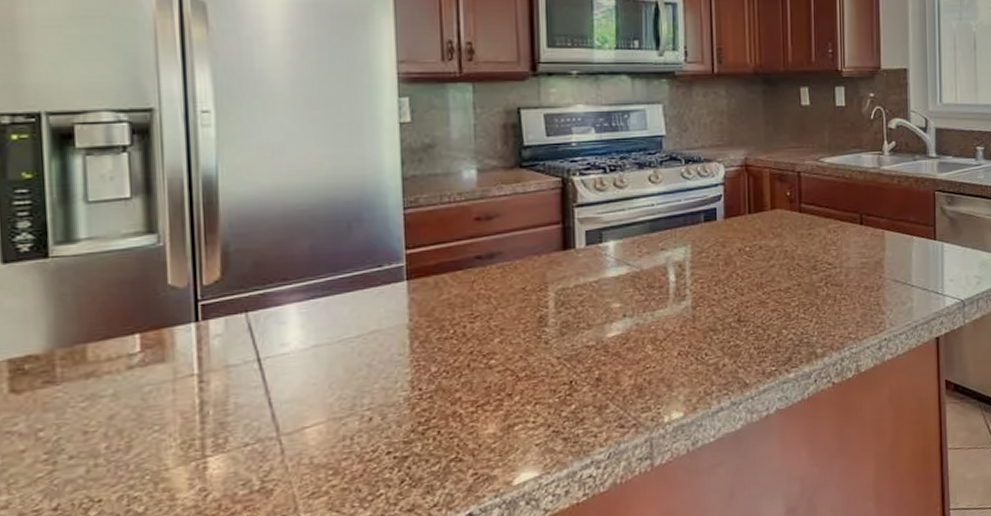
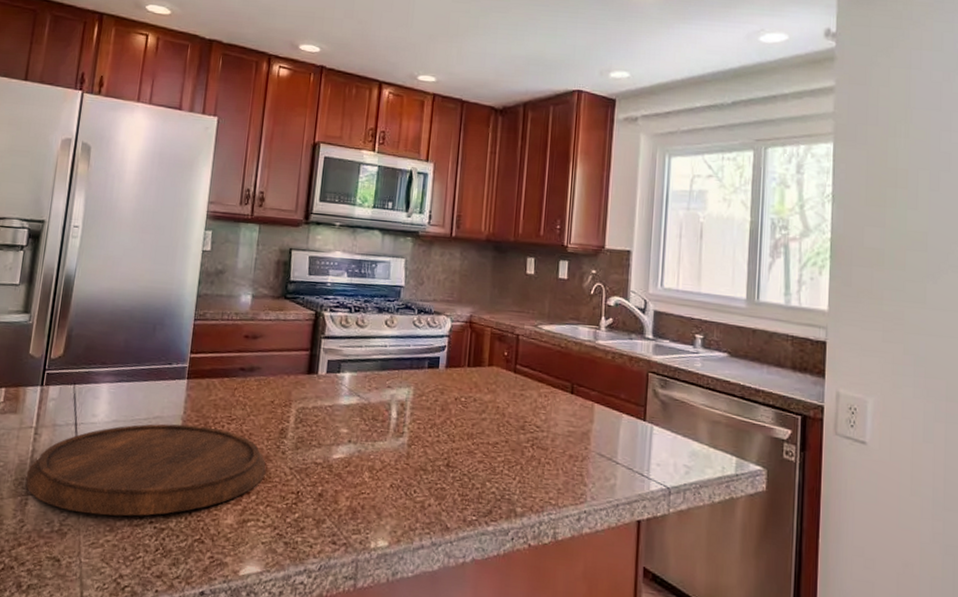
cutting board: none [197,330,528,464] -> present [25,423,266,516]

